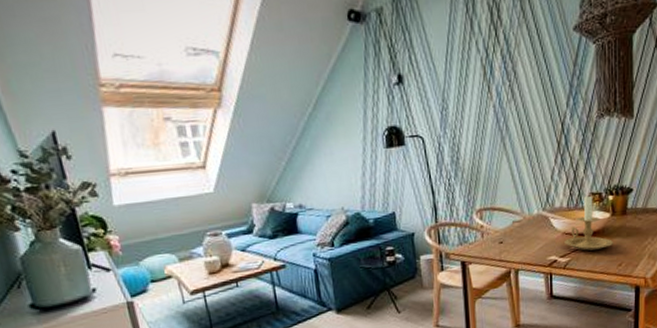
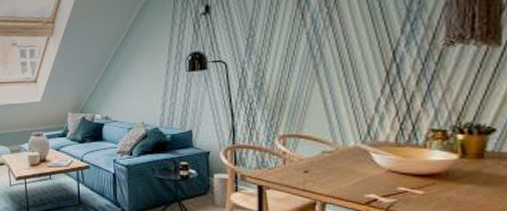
candle holder: present [564,194,614,251] -> none [389,130,463,195]

